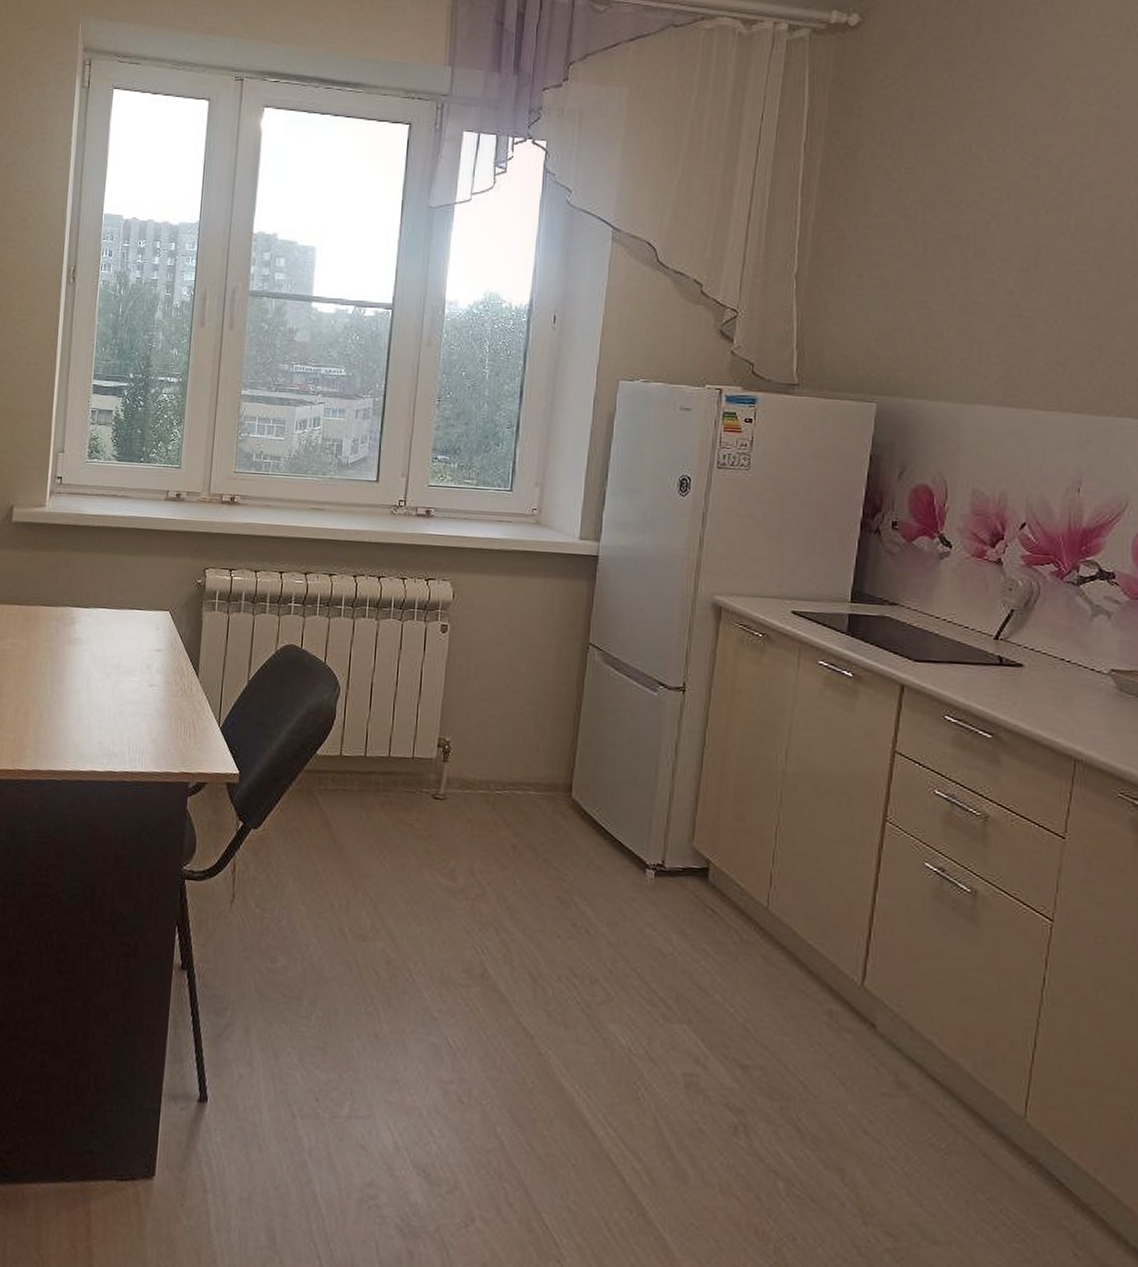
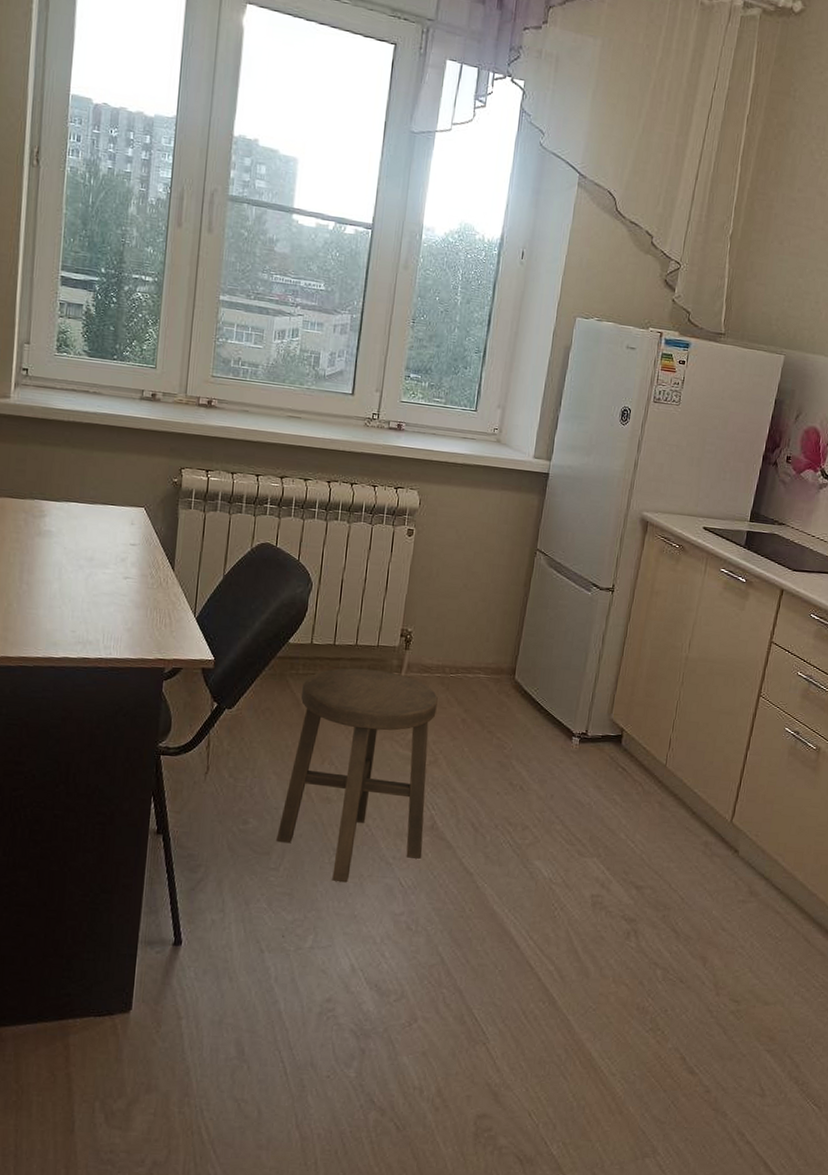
stool: none [307,783,483,1038] -> present [276,668,438,882]

